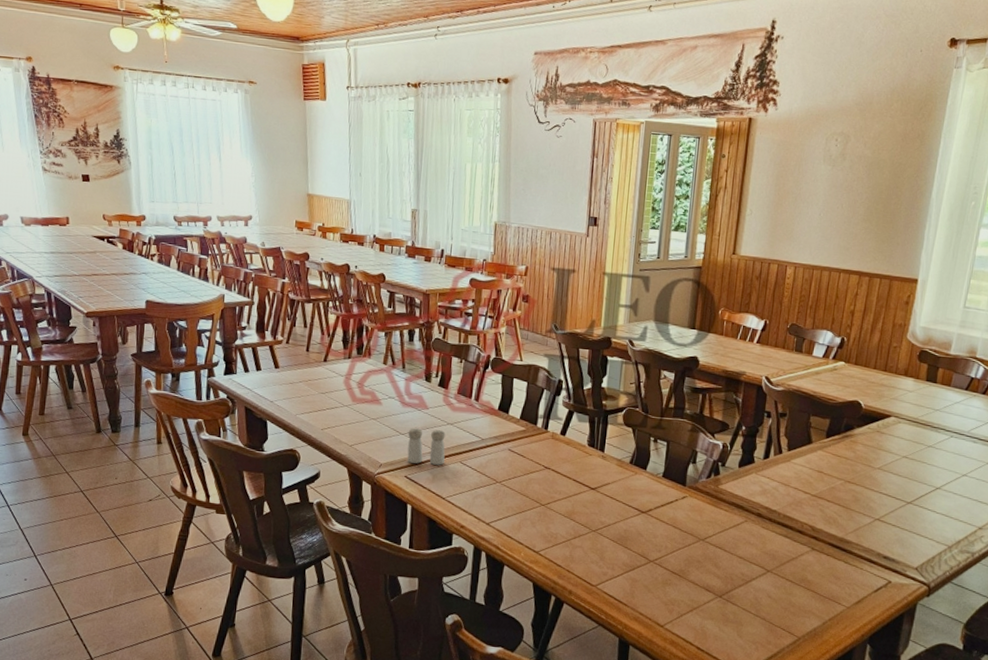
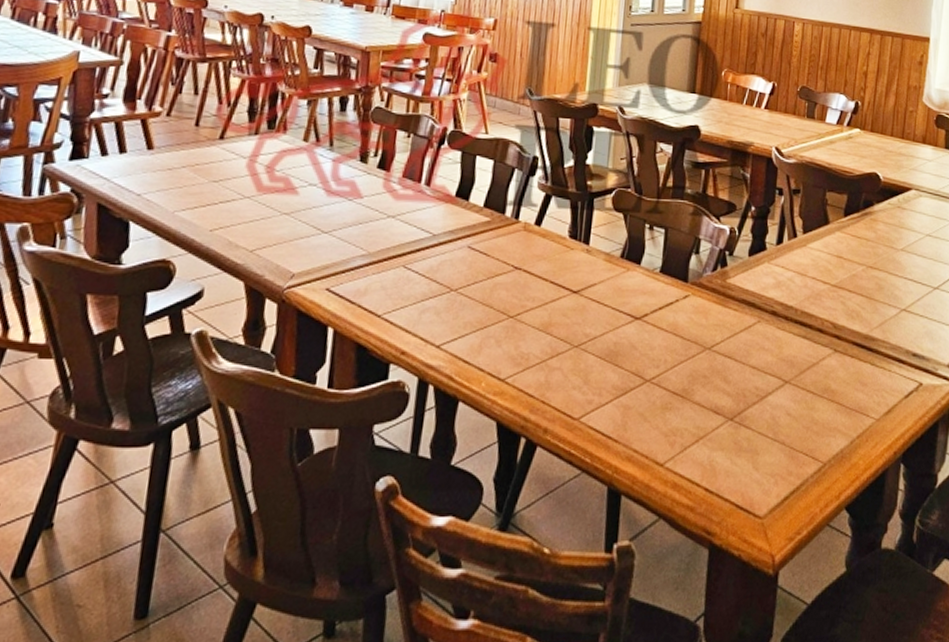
salt and pepper shaker: present [407,428,446,465] -> none [330,224,385,272]

